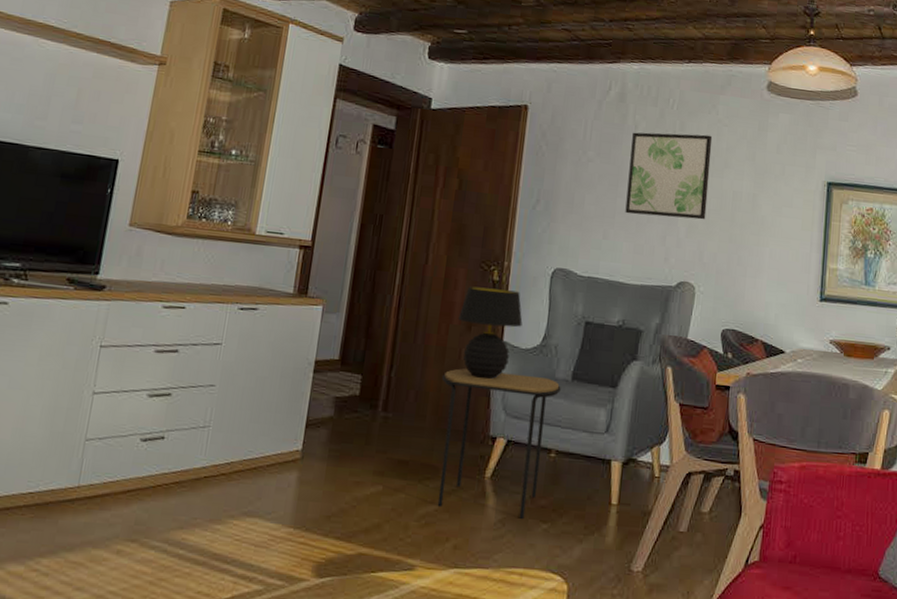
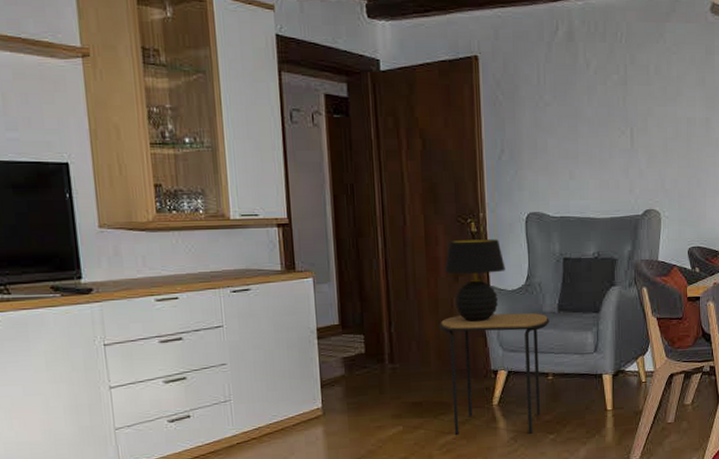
wall art: present [625,132,713,220] -> none [585,65,664,153]

